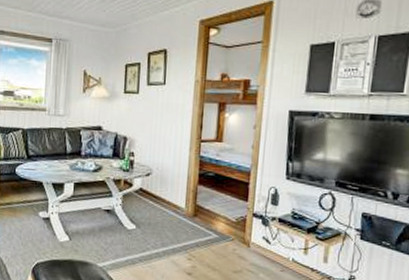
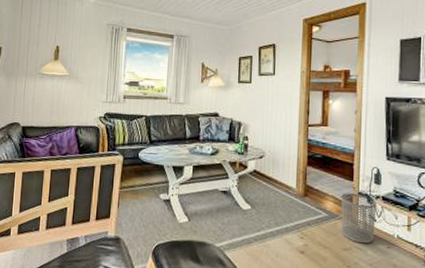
waste bin: none [232,214,273,267] -> present [341,193,377,244]

